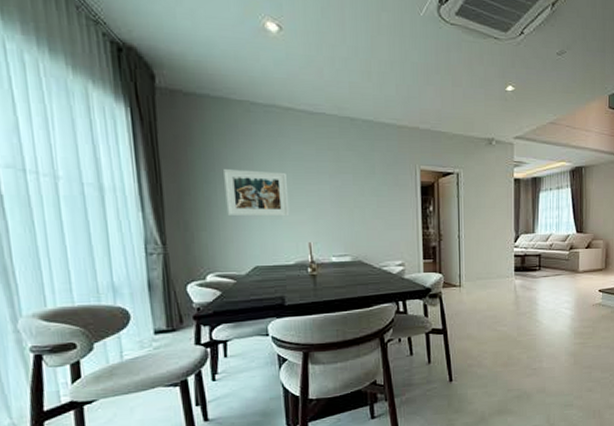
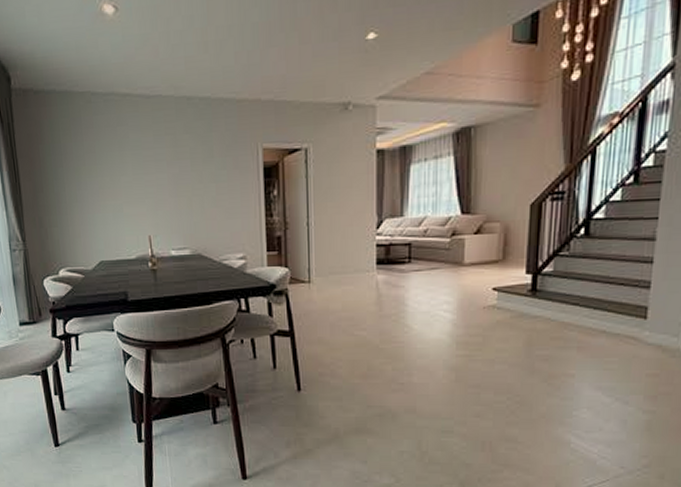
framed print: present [224,169,290,217] -> none [70,163,130,210]

